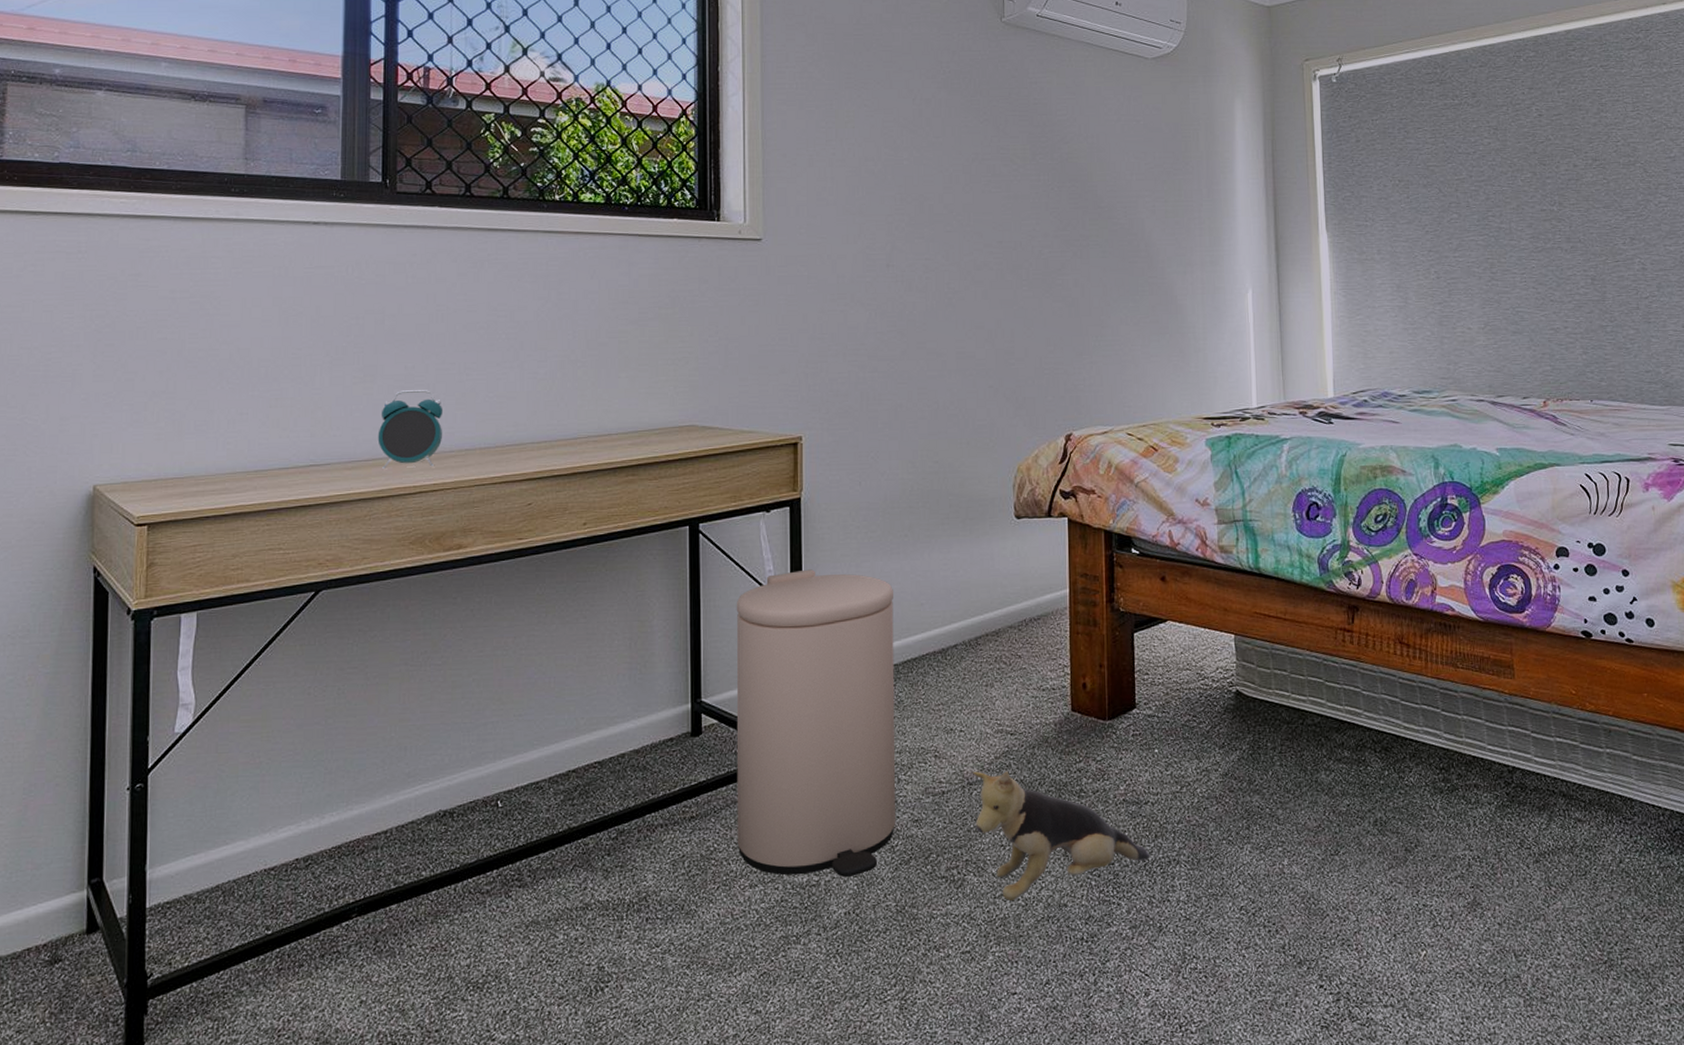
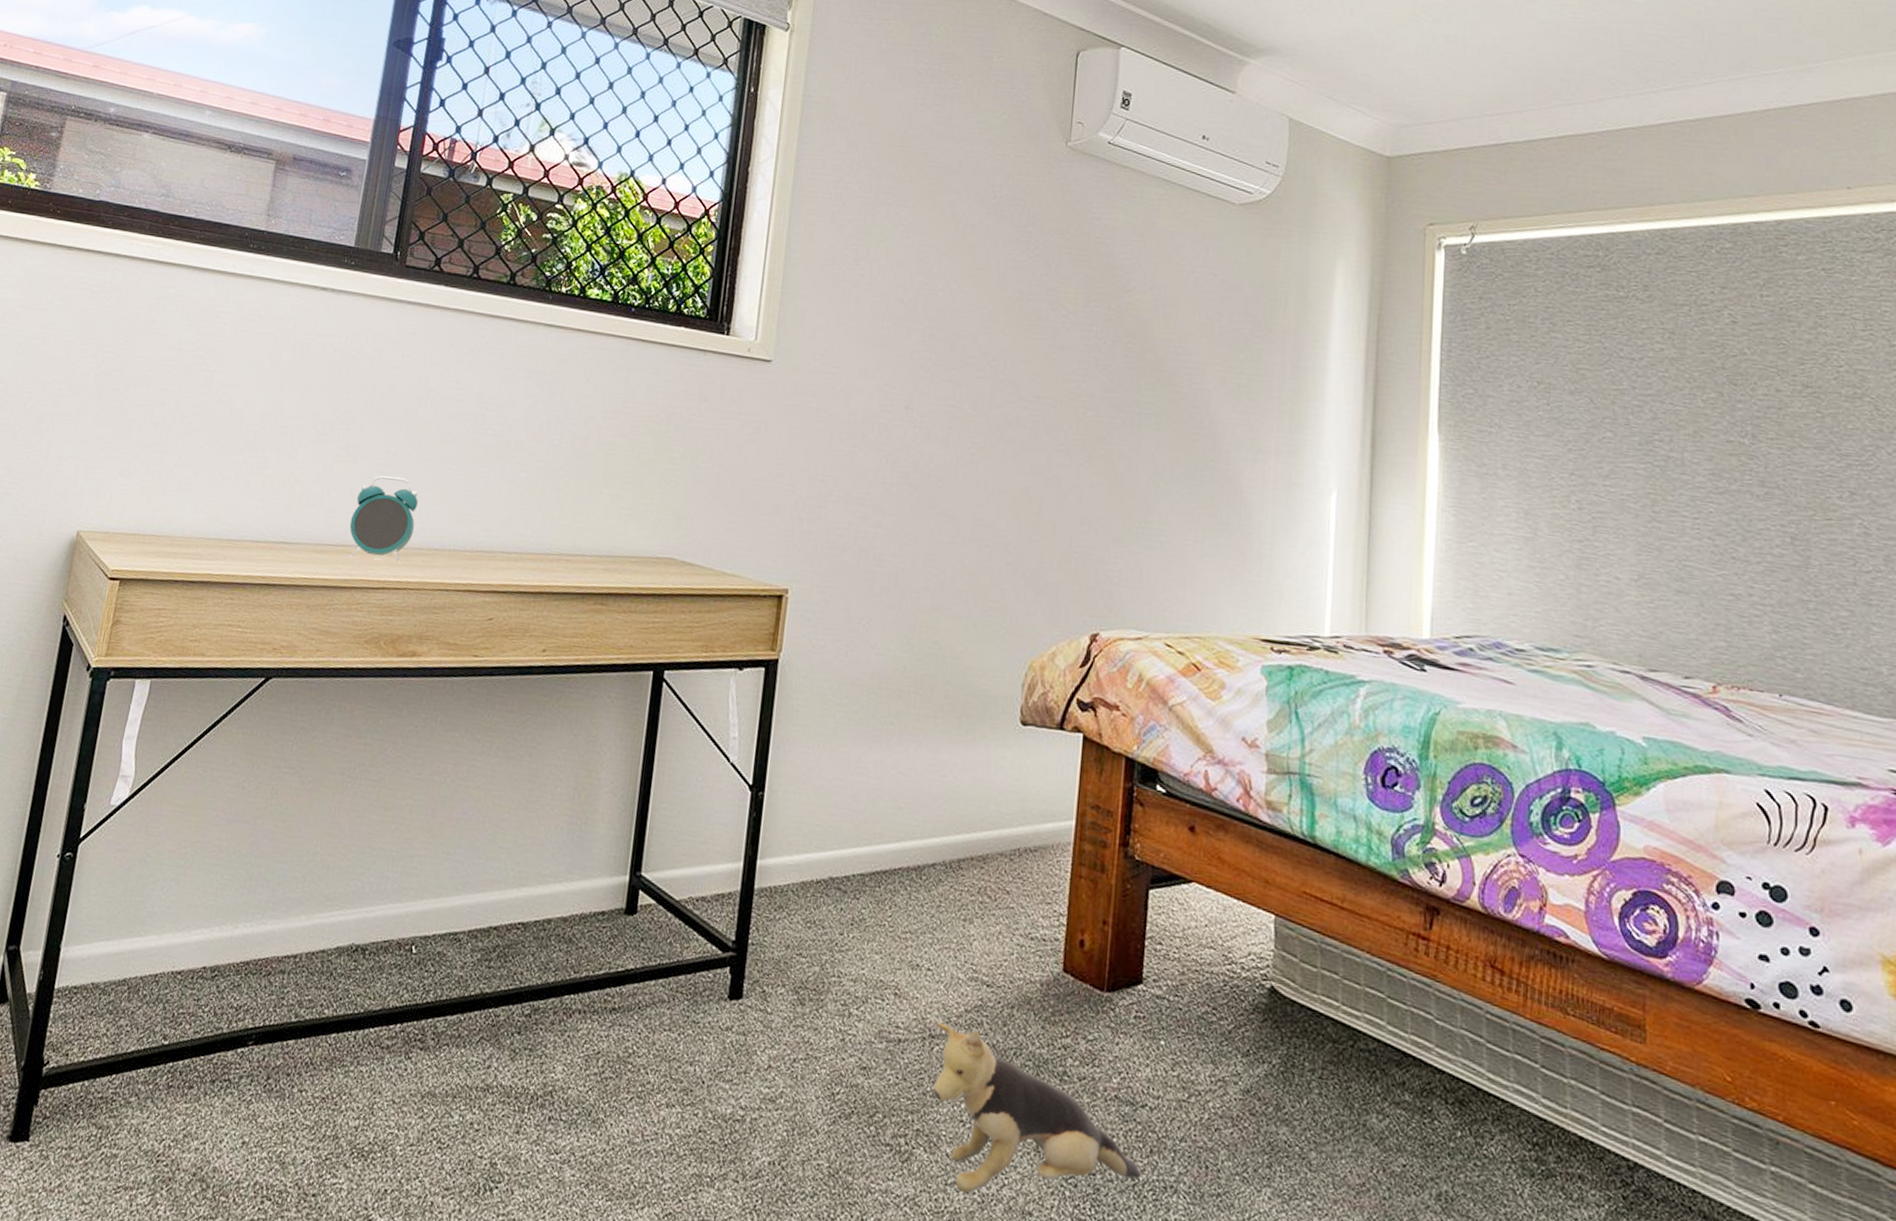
pedal bin: present [736,569,896,877] -> none [658,743,870,1120]

